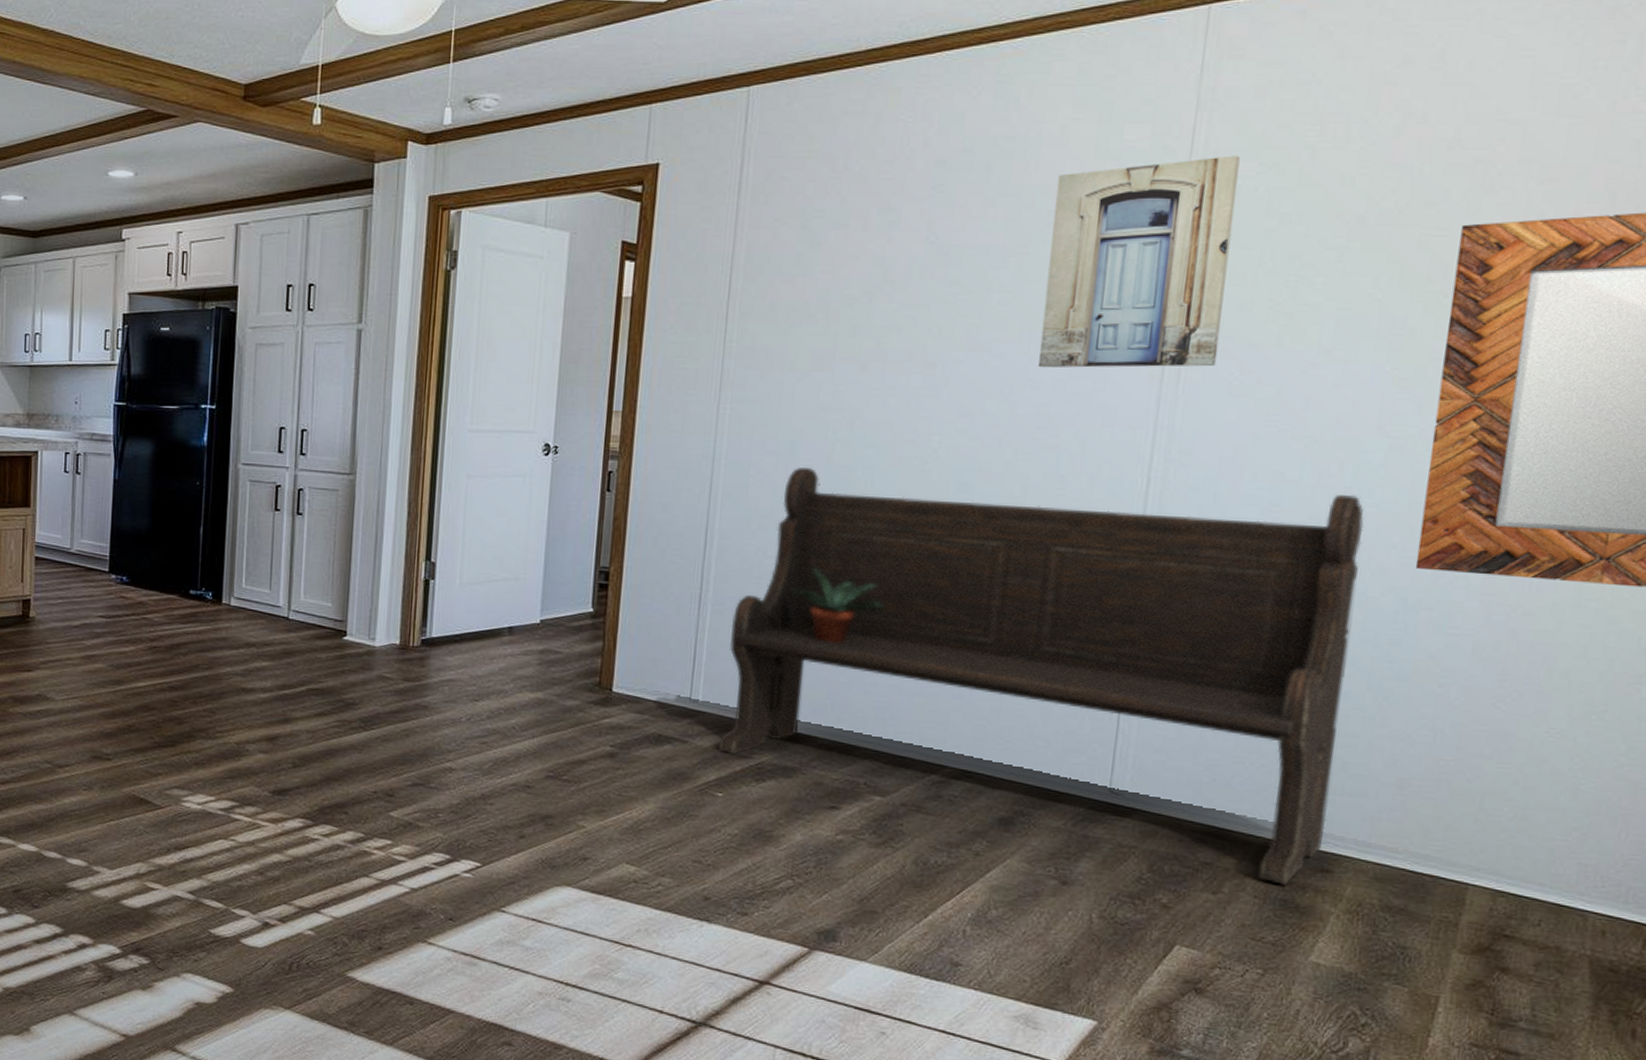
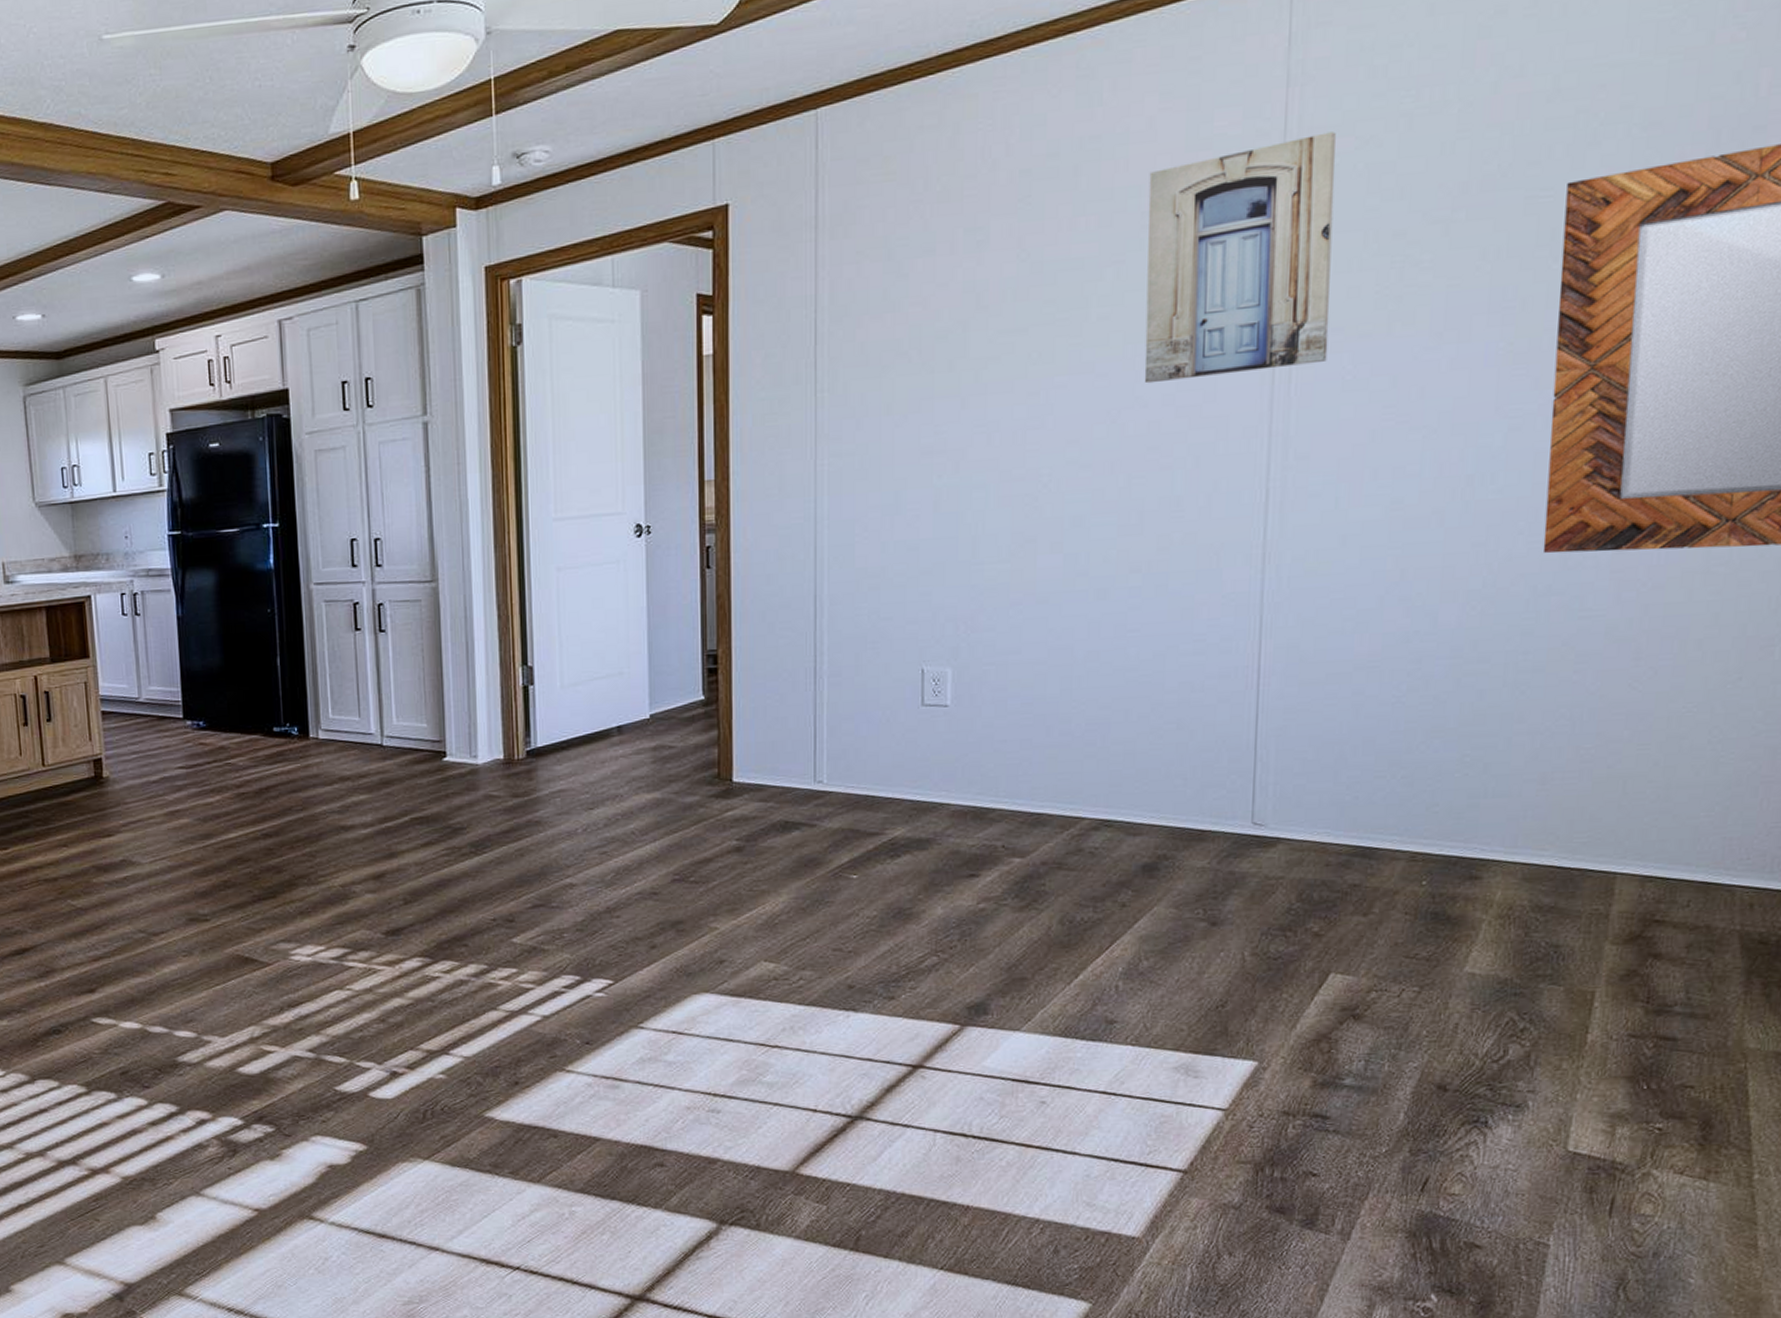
bench: present [718,466,1364,885] -> none [848,482,1489,897]
potted plant: present [791,567,889,643] -> none [909,624,1012,703]

